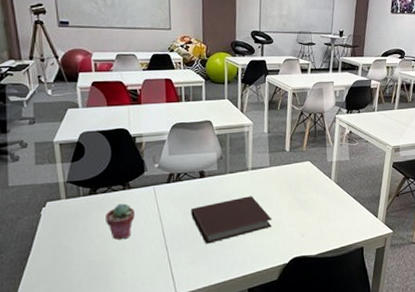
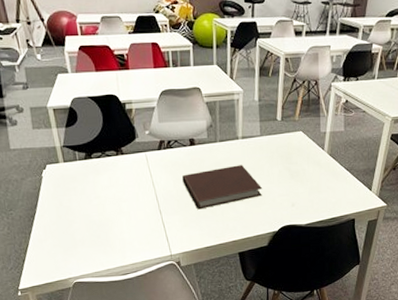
potted succulent: present [106,203,135,241] -> none [101,168,129,203]

